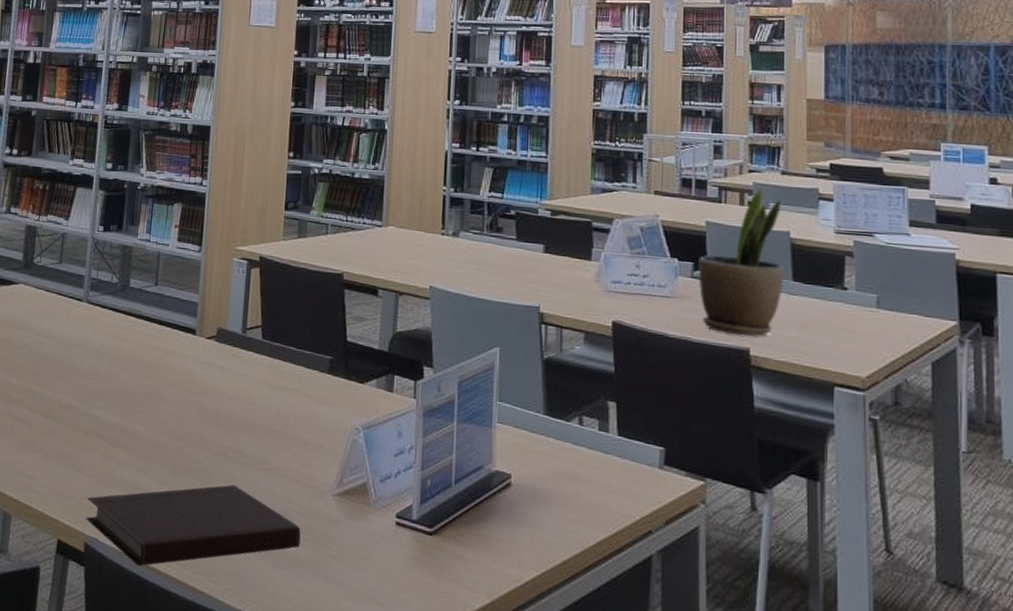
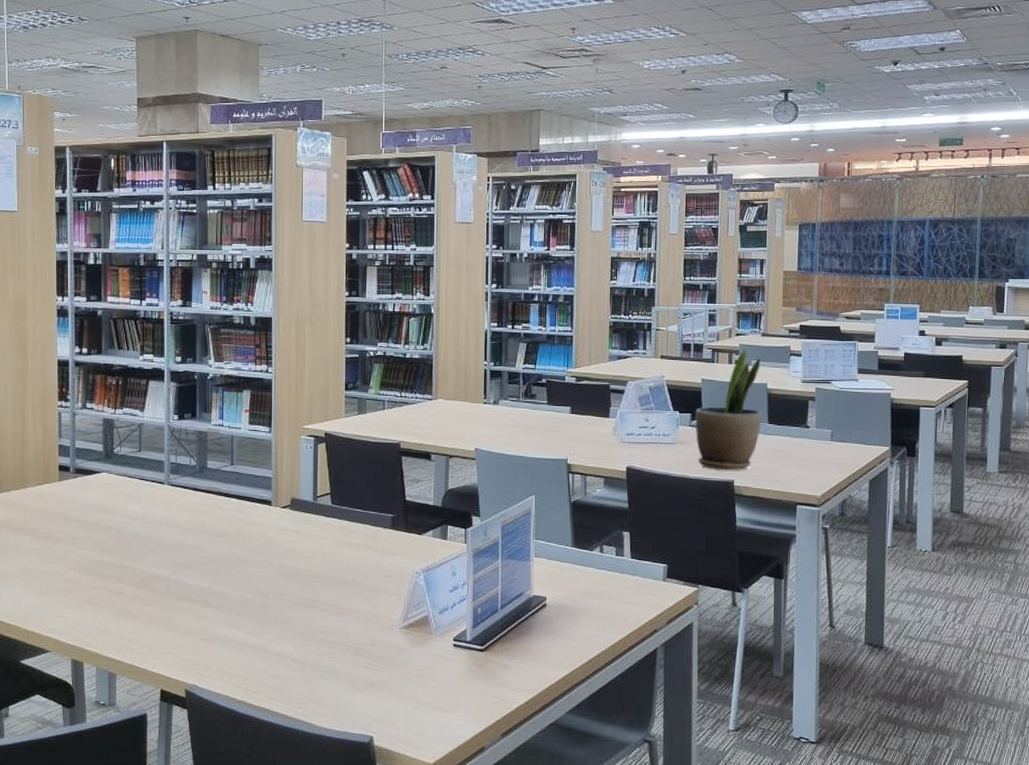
notebook: present [86,484,301,567] -> none [184,628,374,704]

